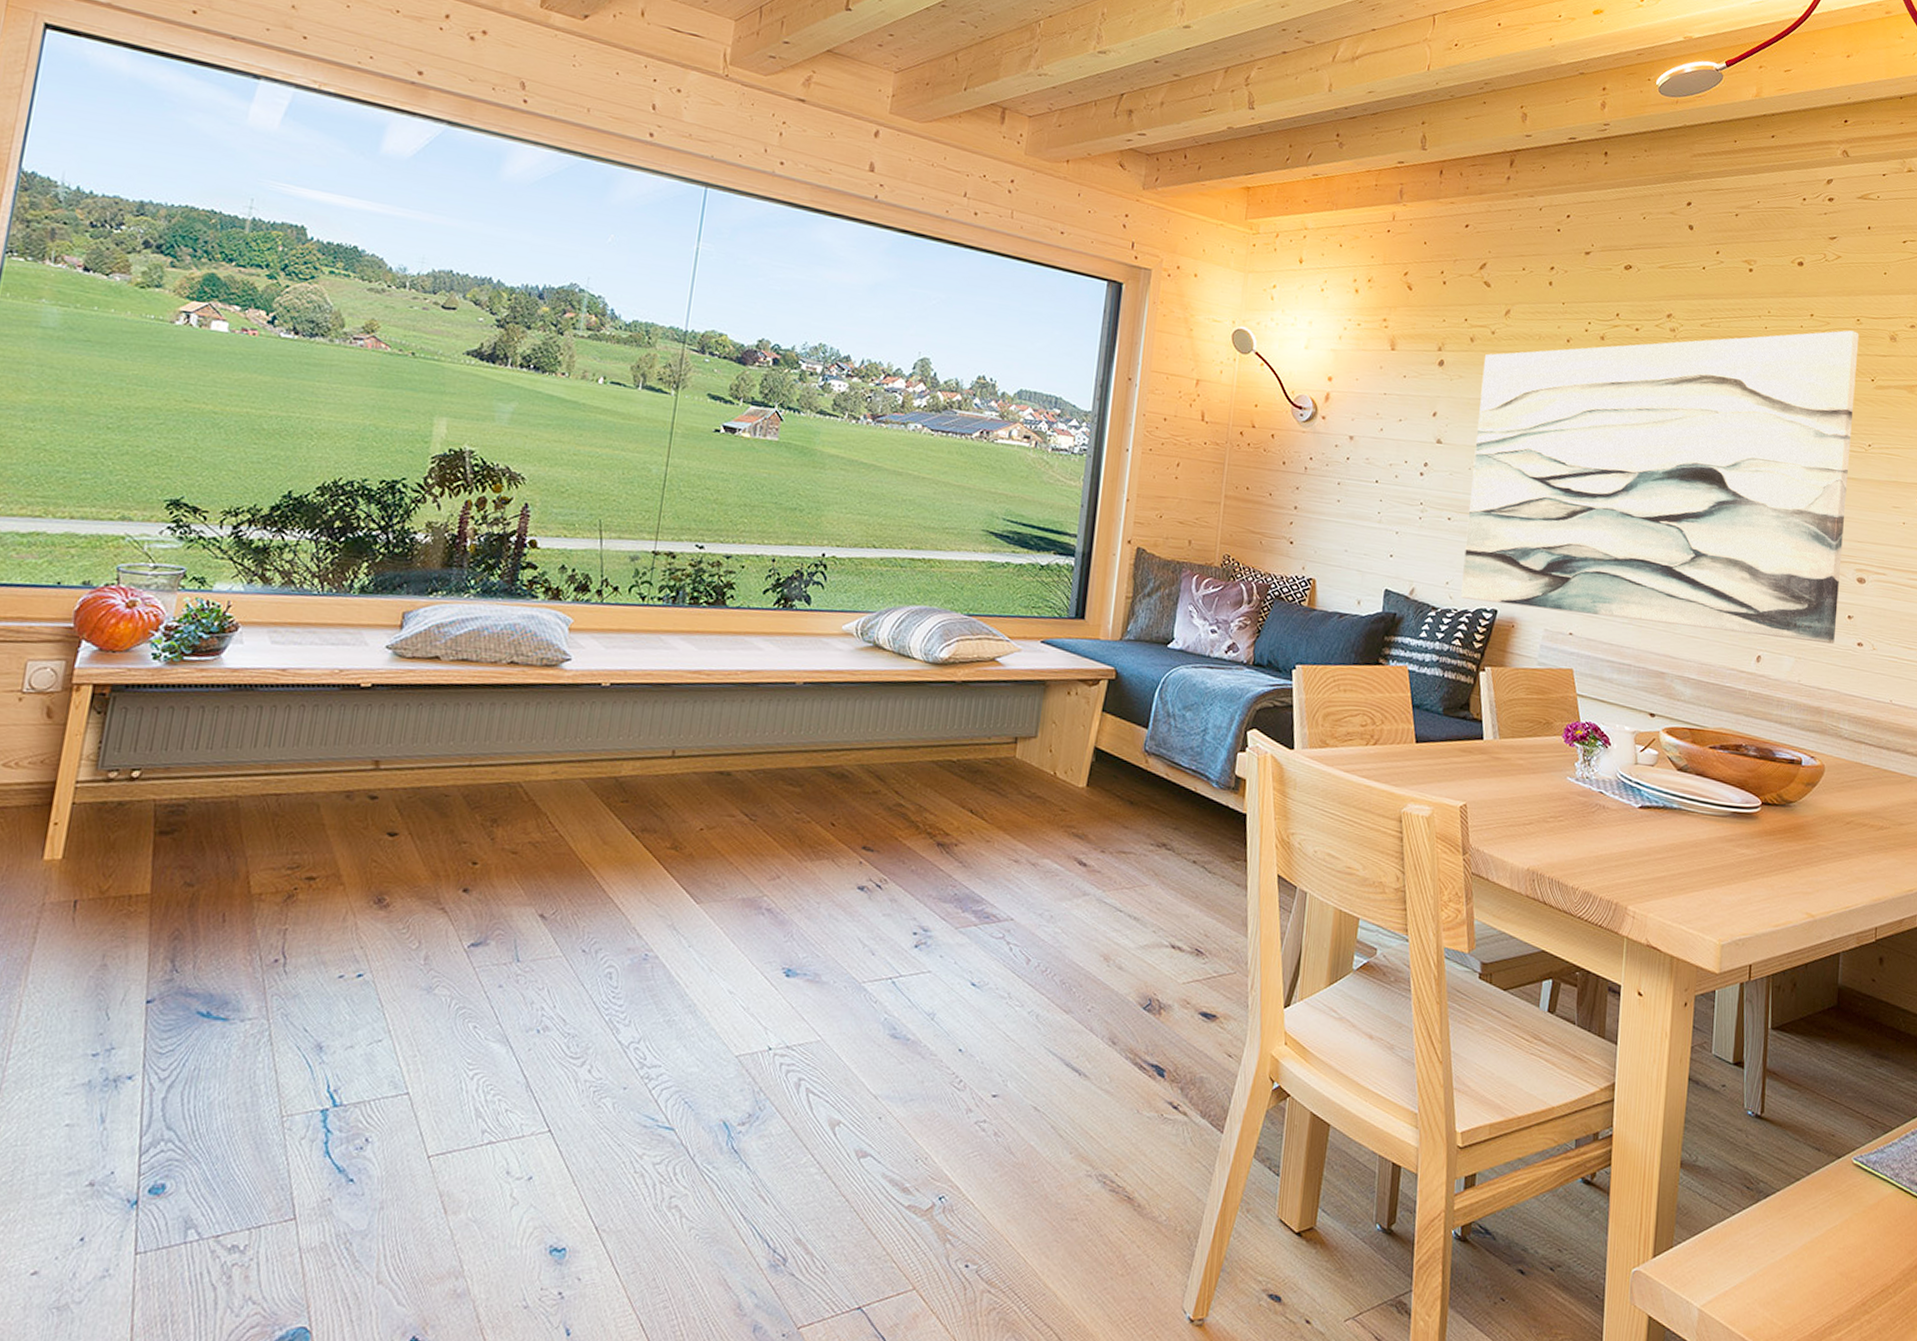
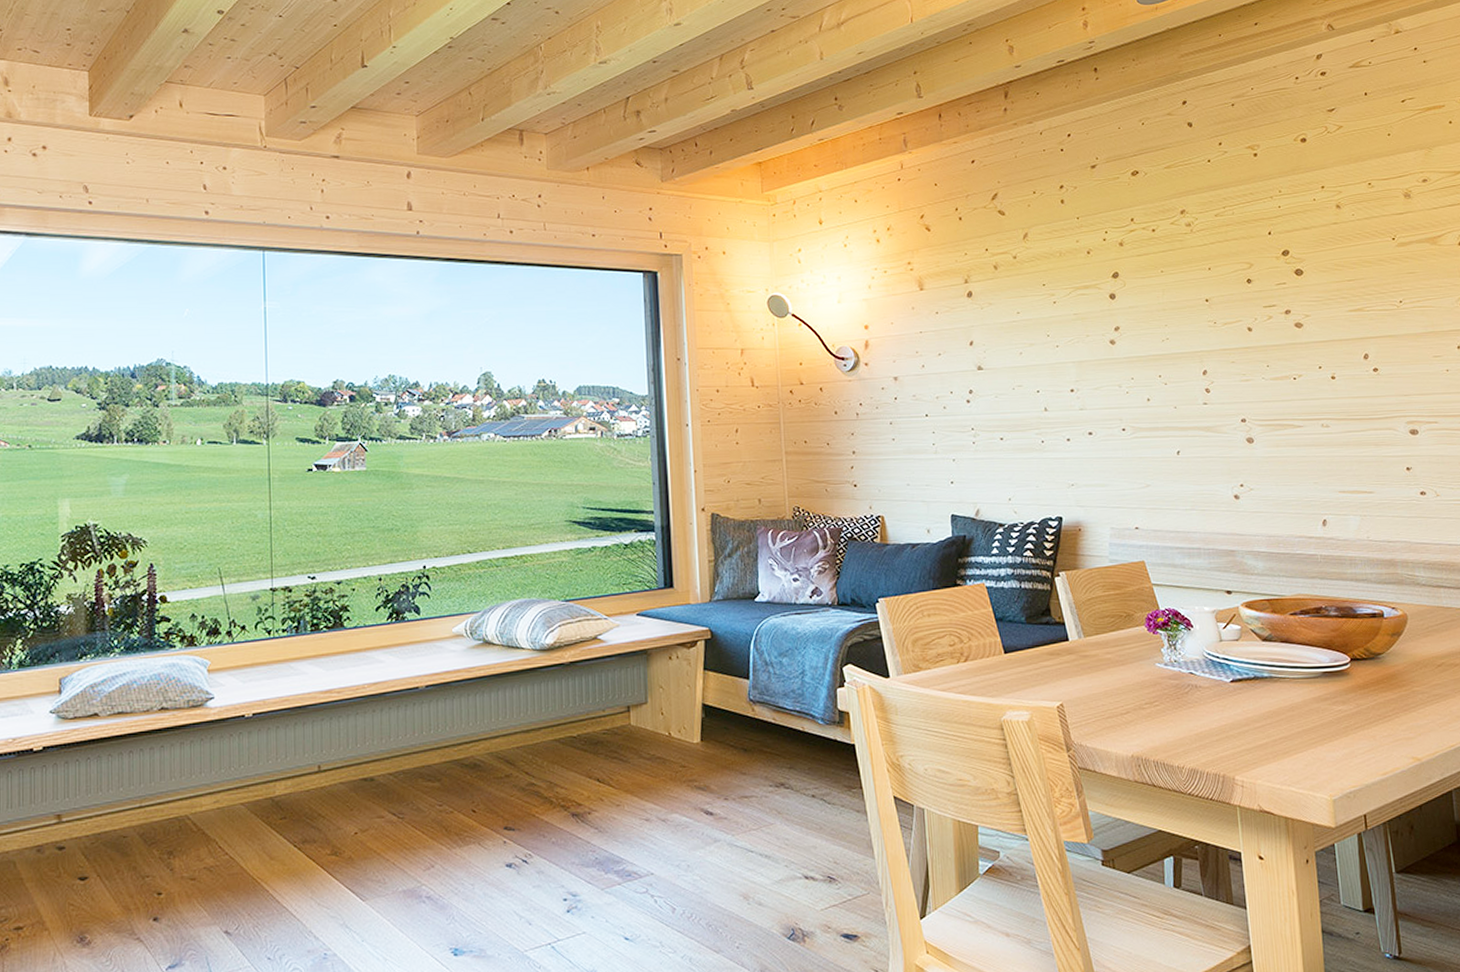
wall art: present [1461,330,1859,644] -> none [1010,195,1397,511]

